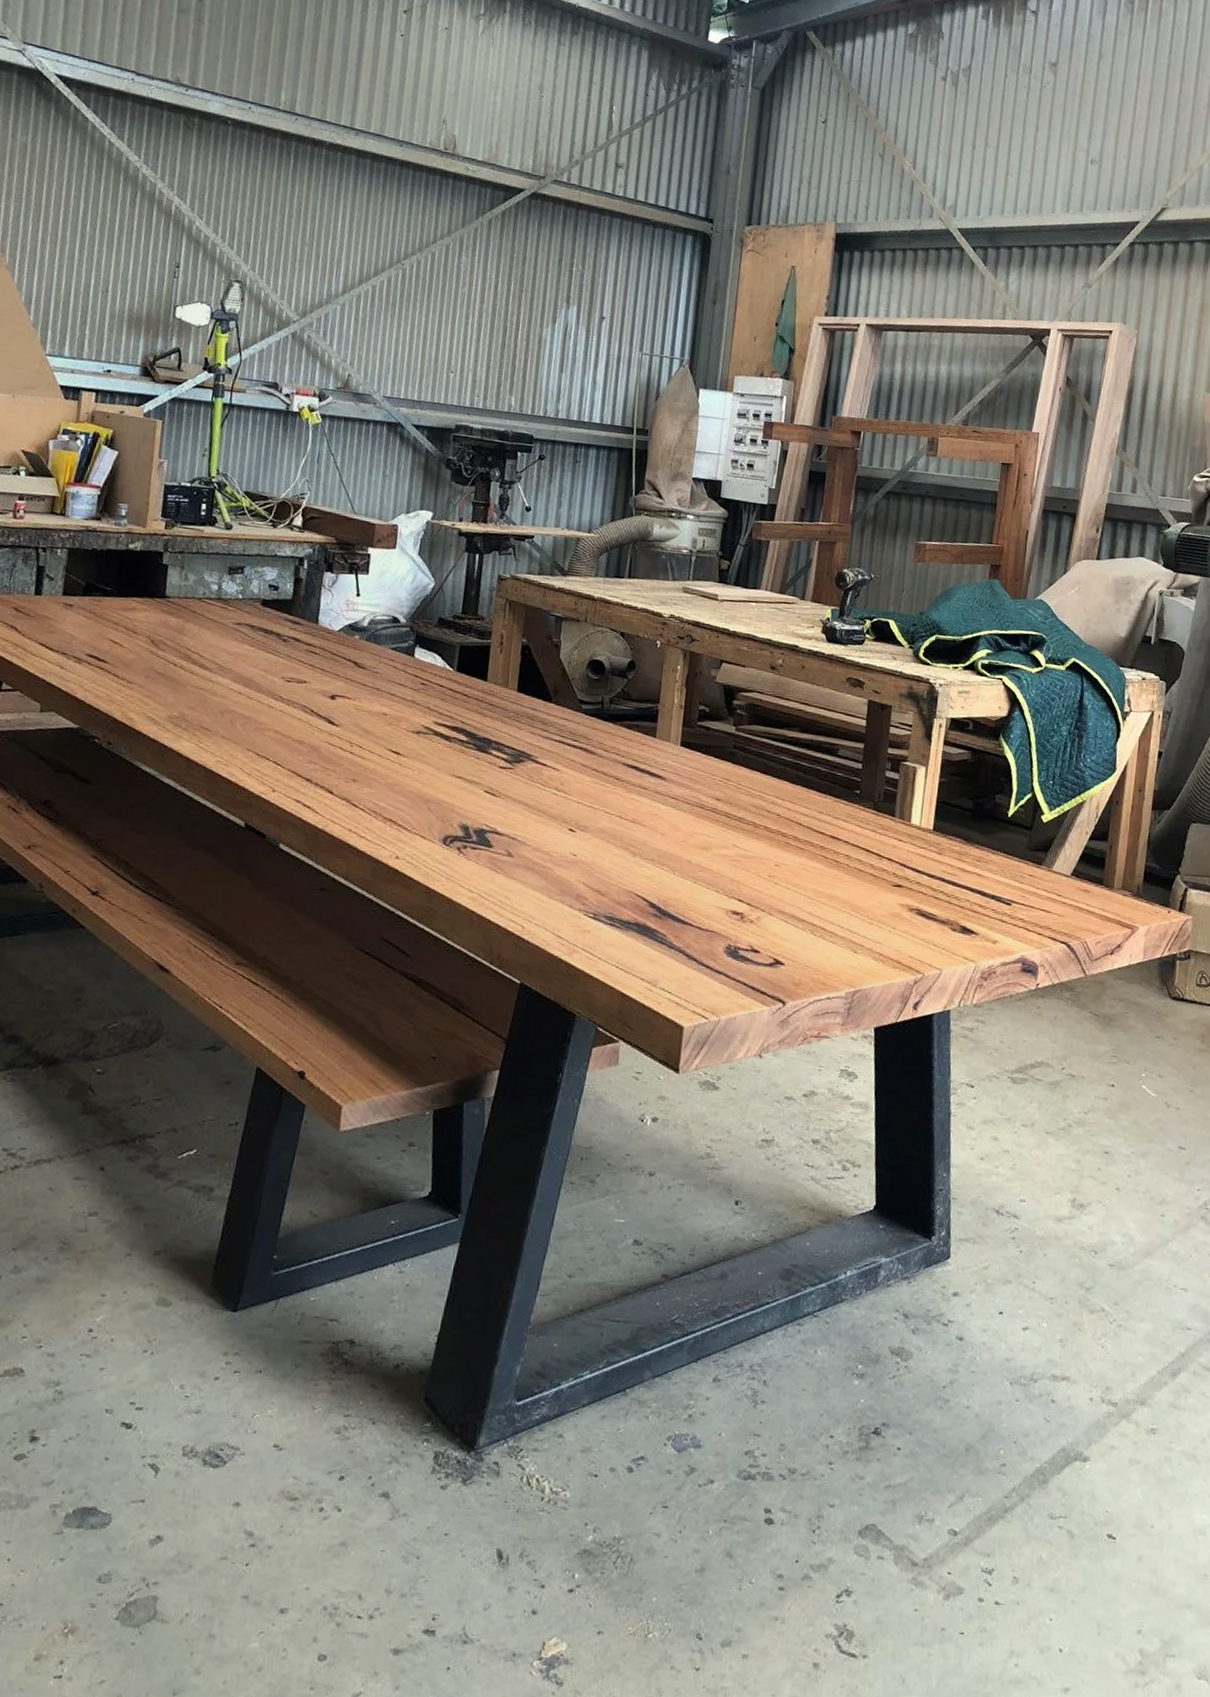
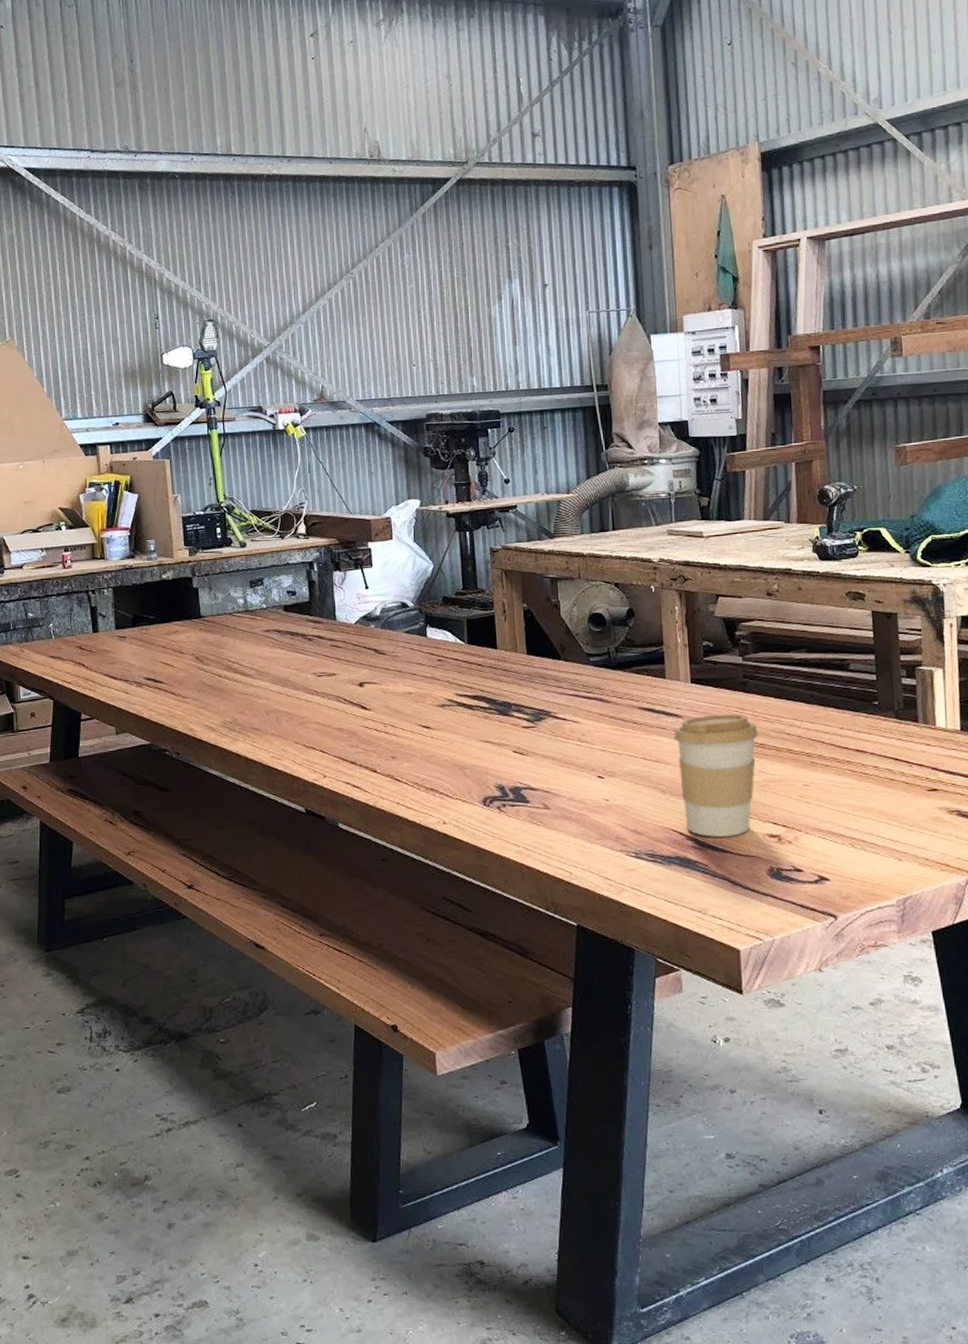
coffee cup: none [651,781,739,909] -> present [674,713,758,838]

